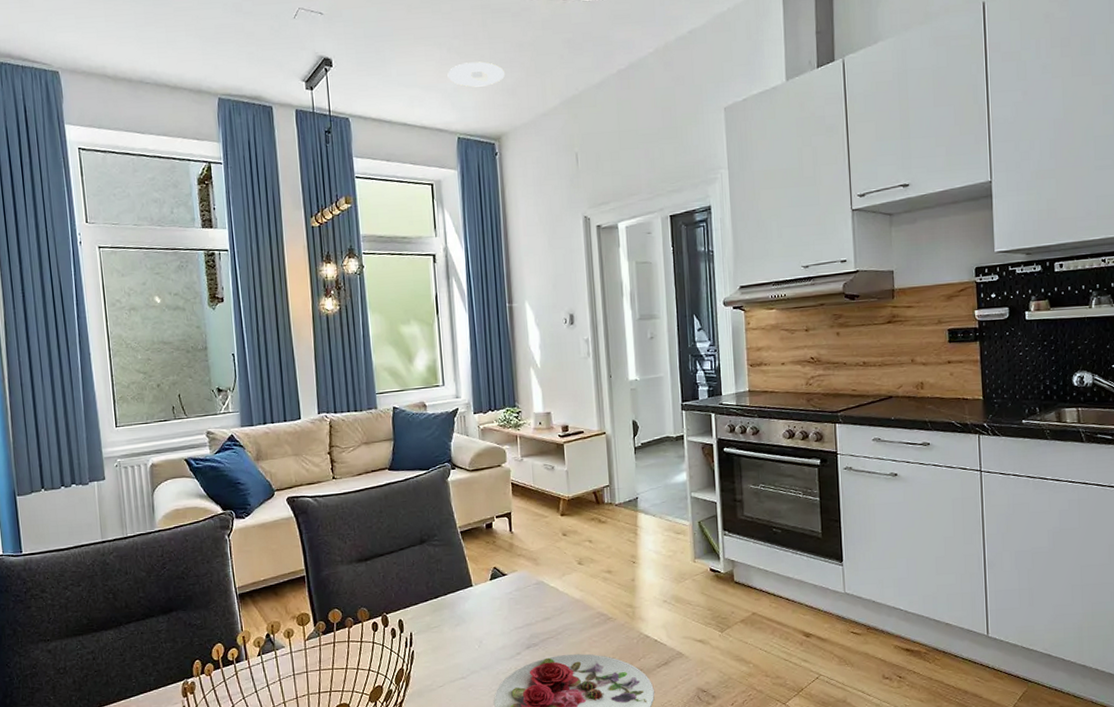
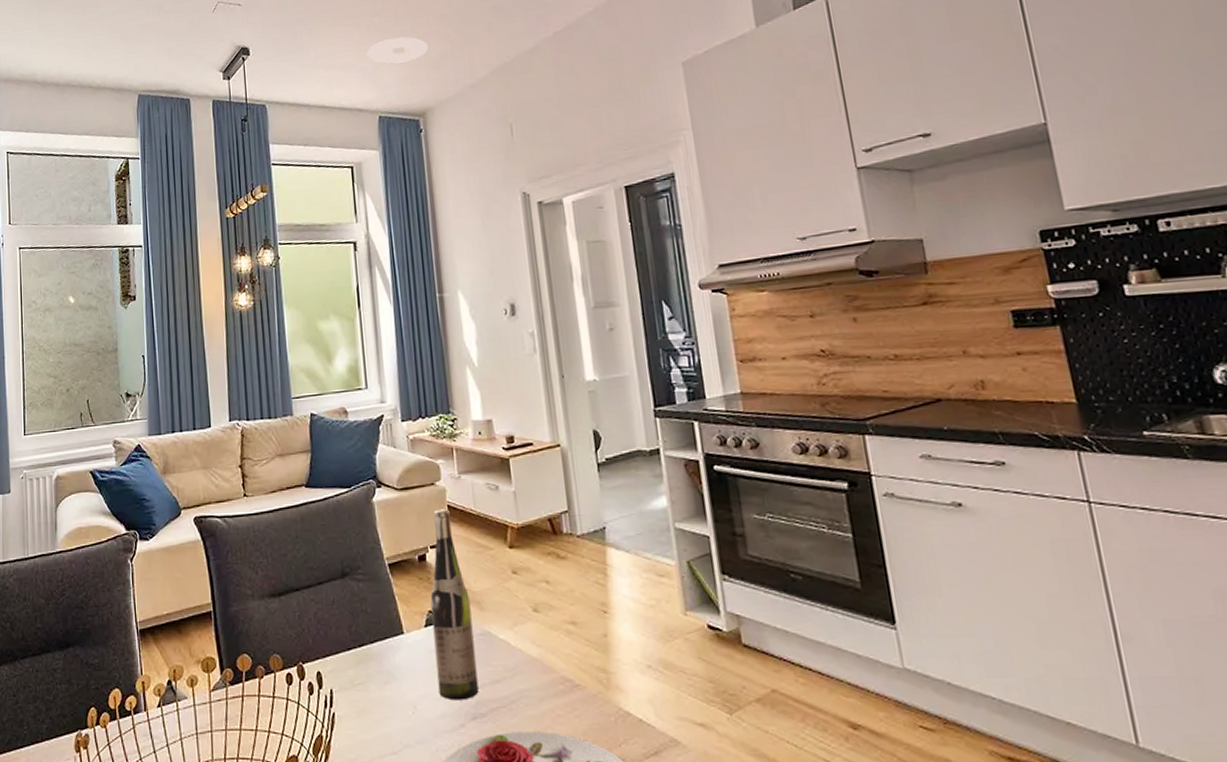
wine bottle: none [495,486,533,635] -> present [430,509,479,701]

